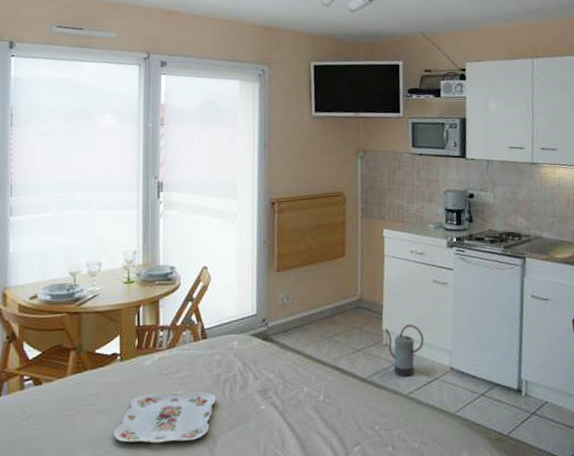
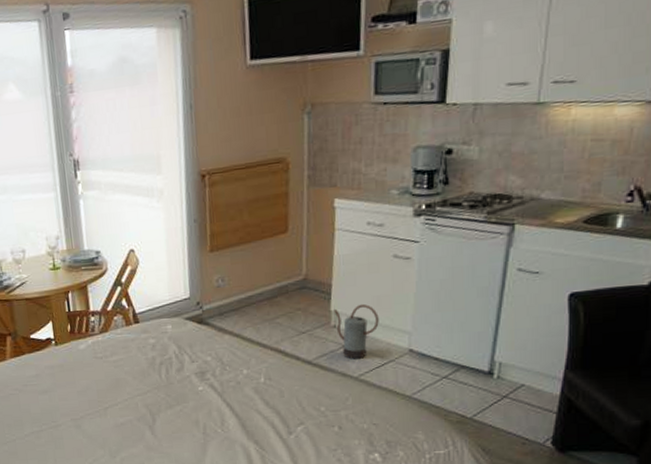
serving tray: present [113,390,216,444] -> none [56,372,153,420]

